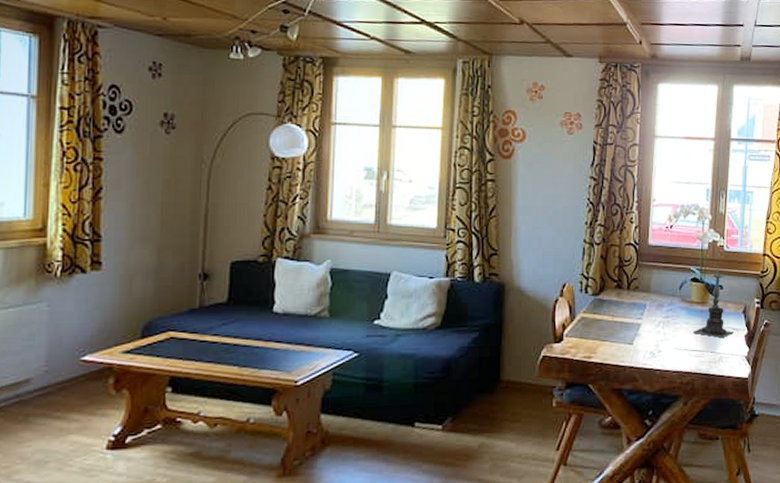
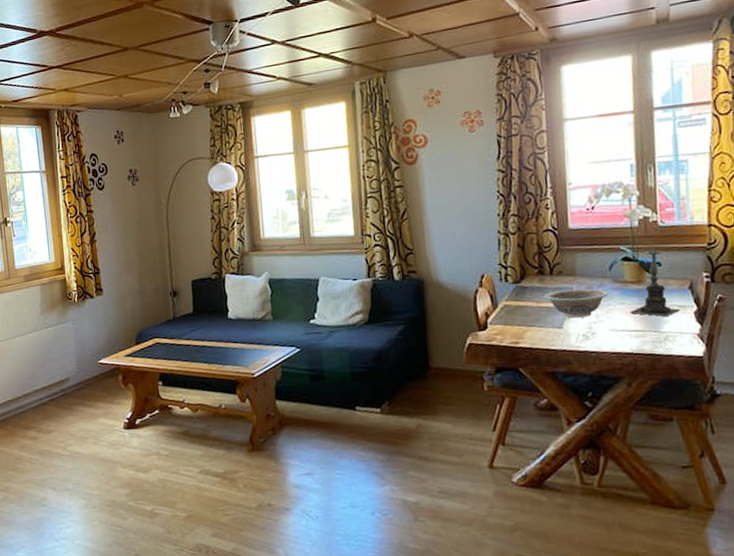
decorative bowl: none [620,305,676,335] -> present [544,289,608,318]

